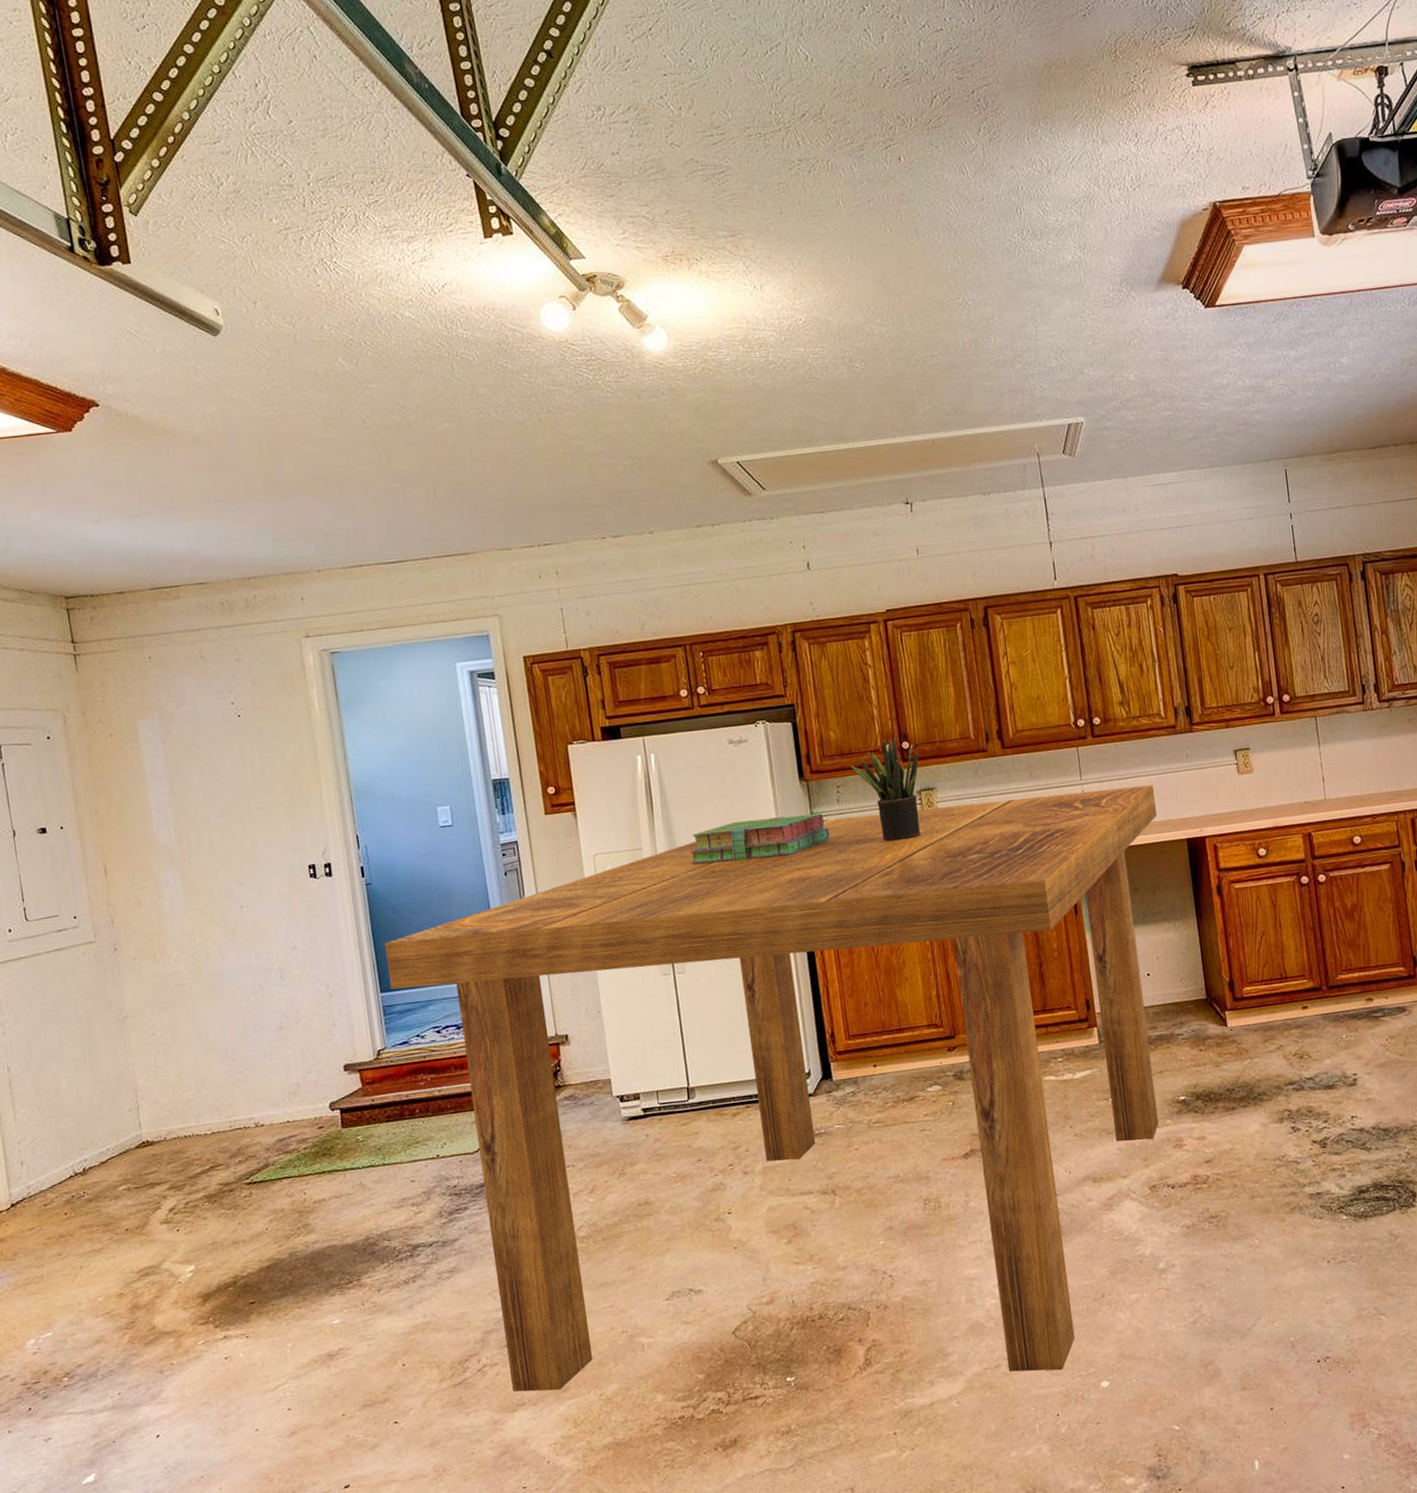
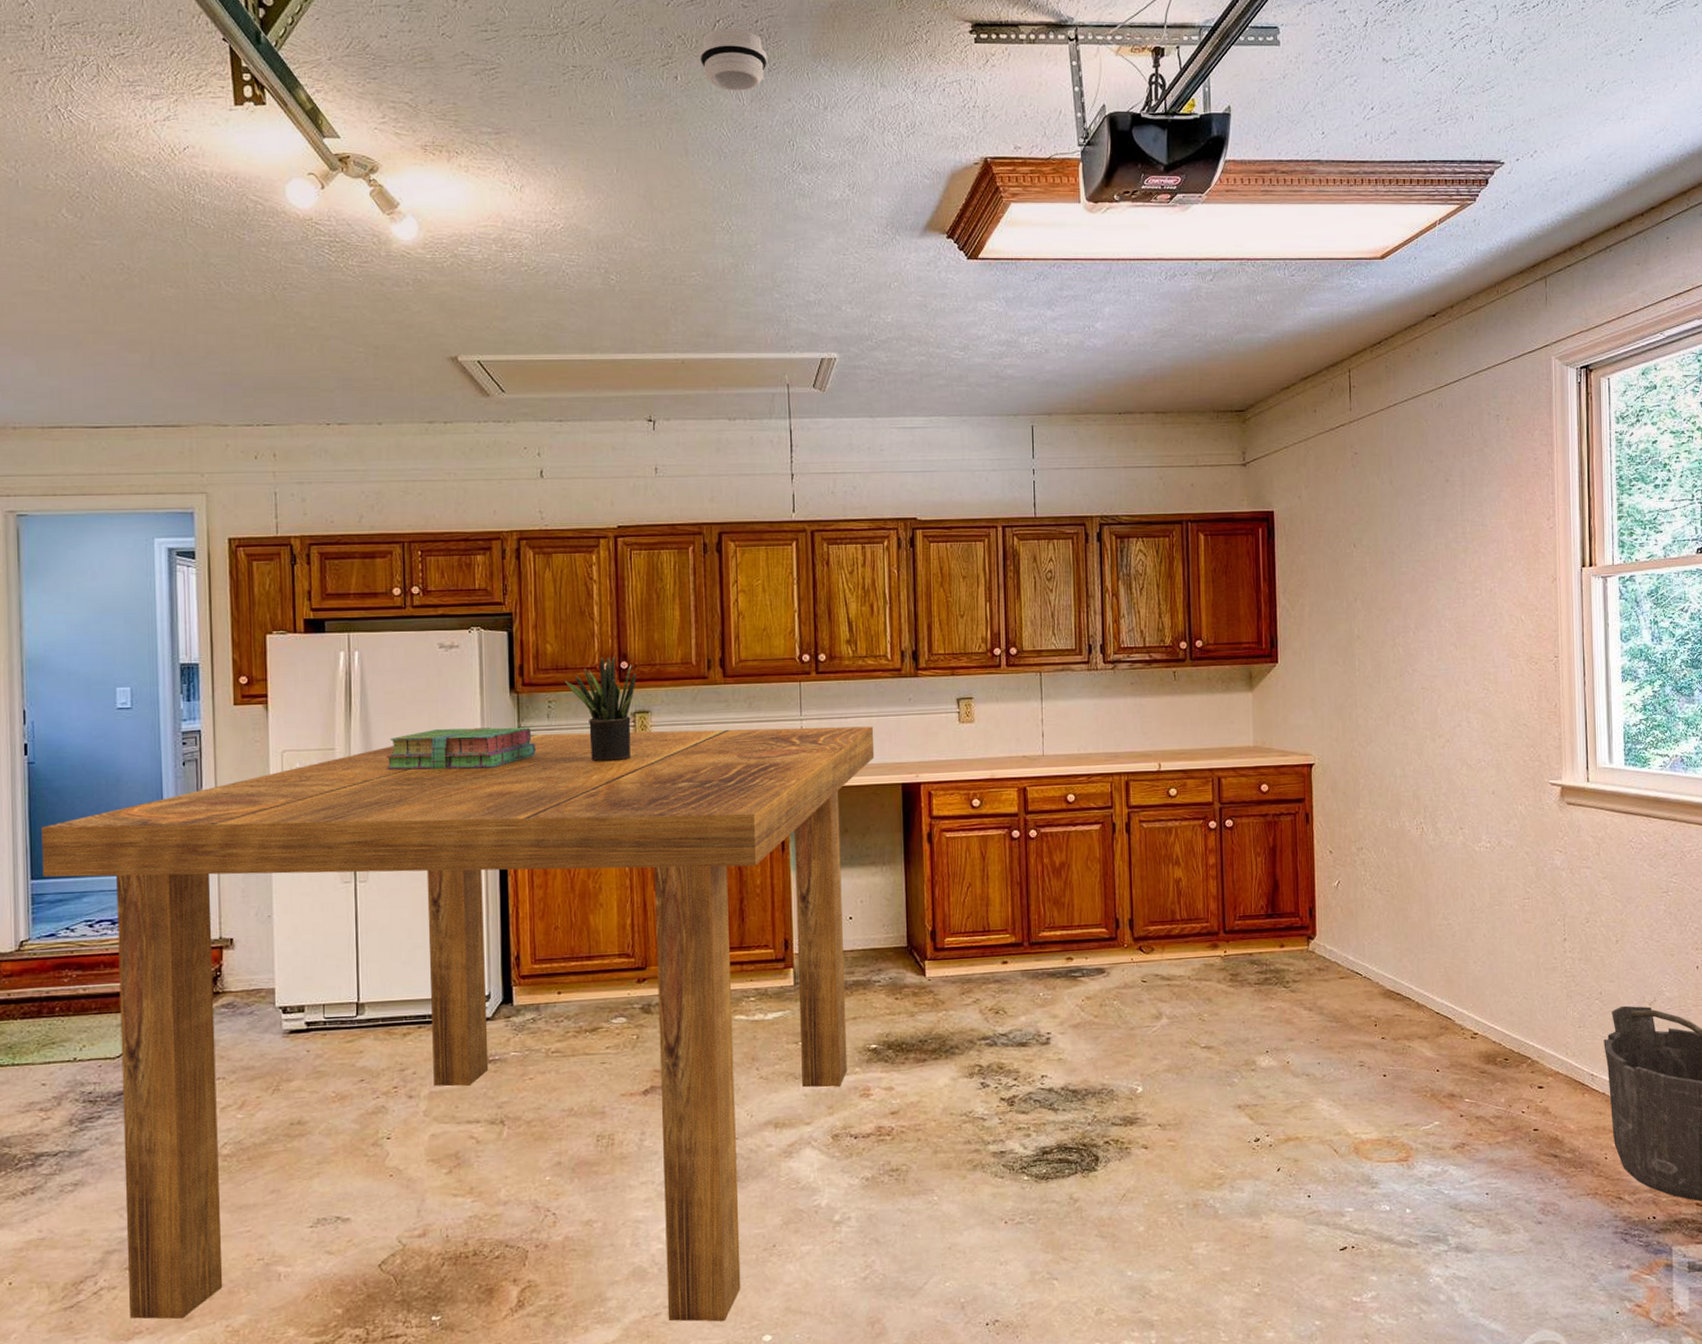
smoke detector: none [919,102,988,166] -> present [699,28,768,91]

